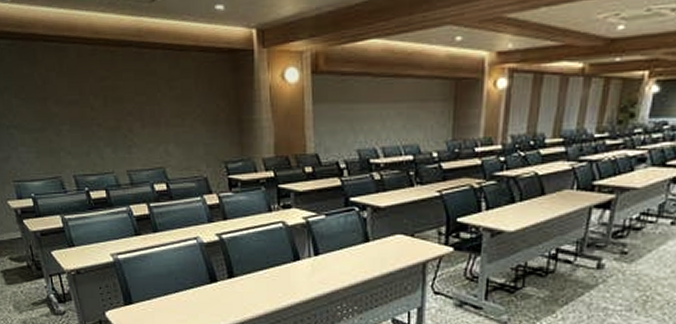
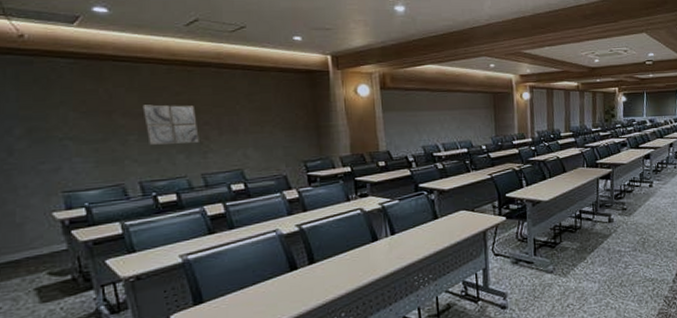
wall art: none [72,91,124,136] -> present [142,104,199,145]

